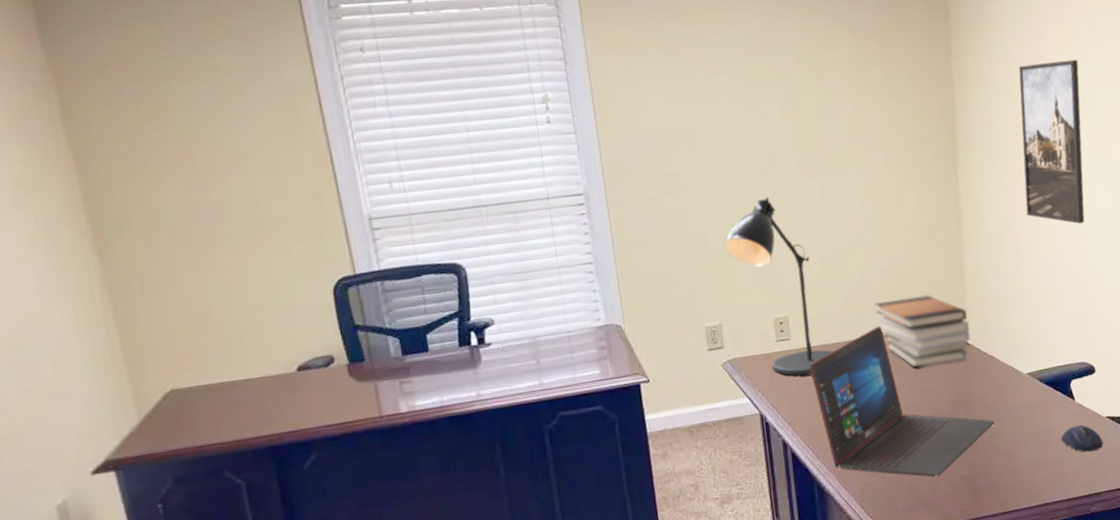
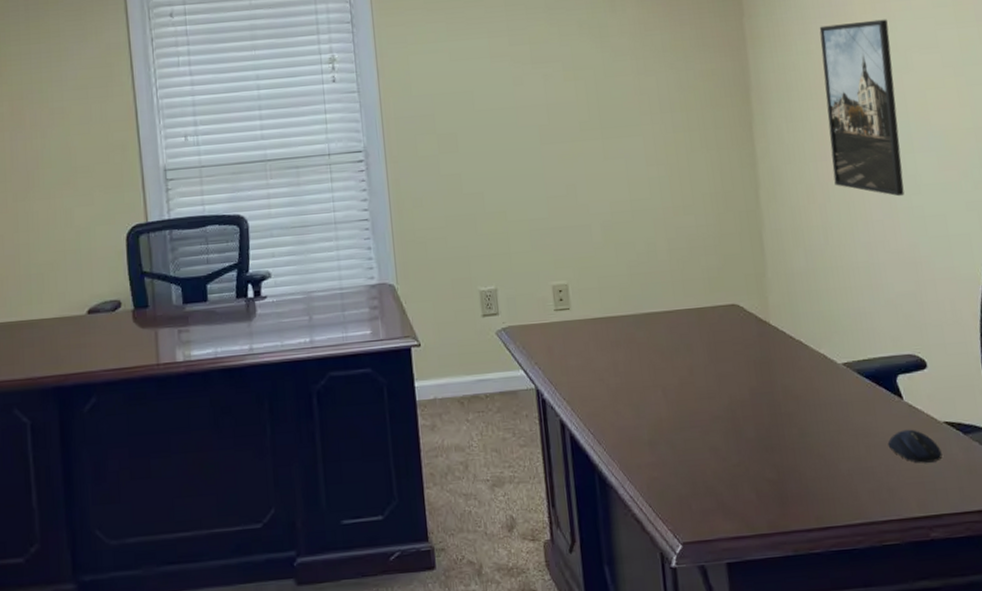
desk lamp: present [723,196,834,376] -> none [500,158,617,350]
laptop: present [809,326,995,478] -> none [590,300,806,478]
book stack: present [875,295,970,368] -> none [663,268,773,349]

